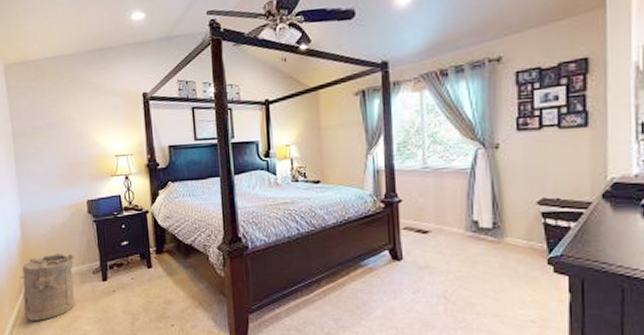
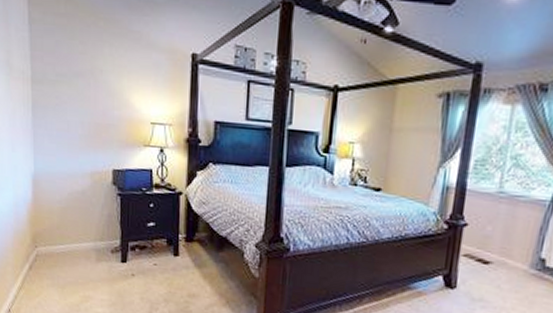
laundry hamper: present [20,253,76,321] -> none [27,224,93,295]

